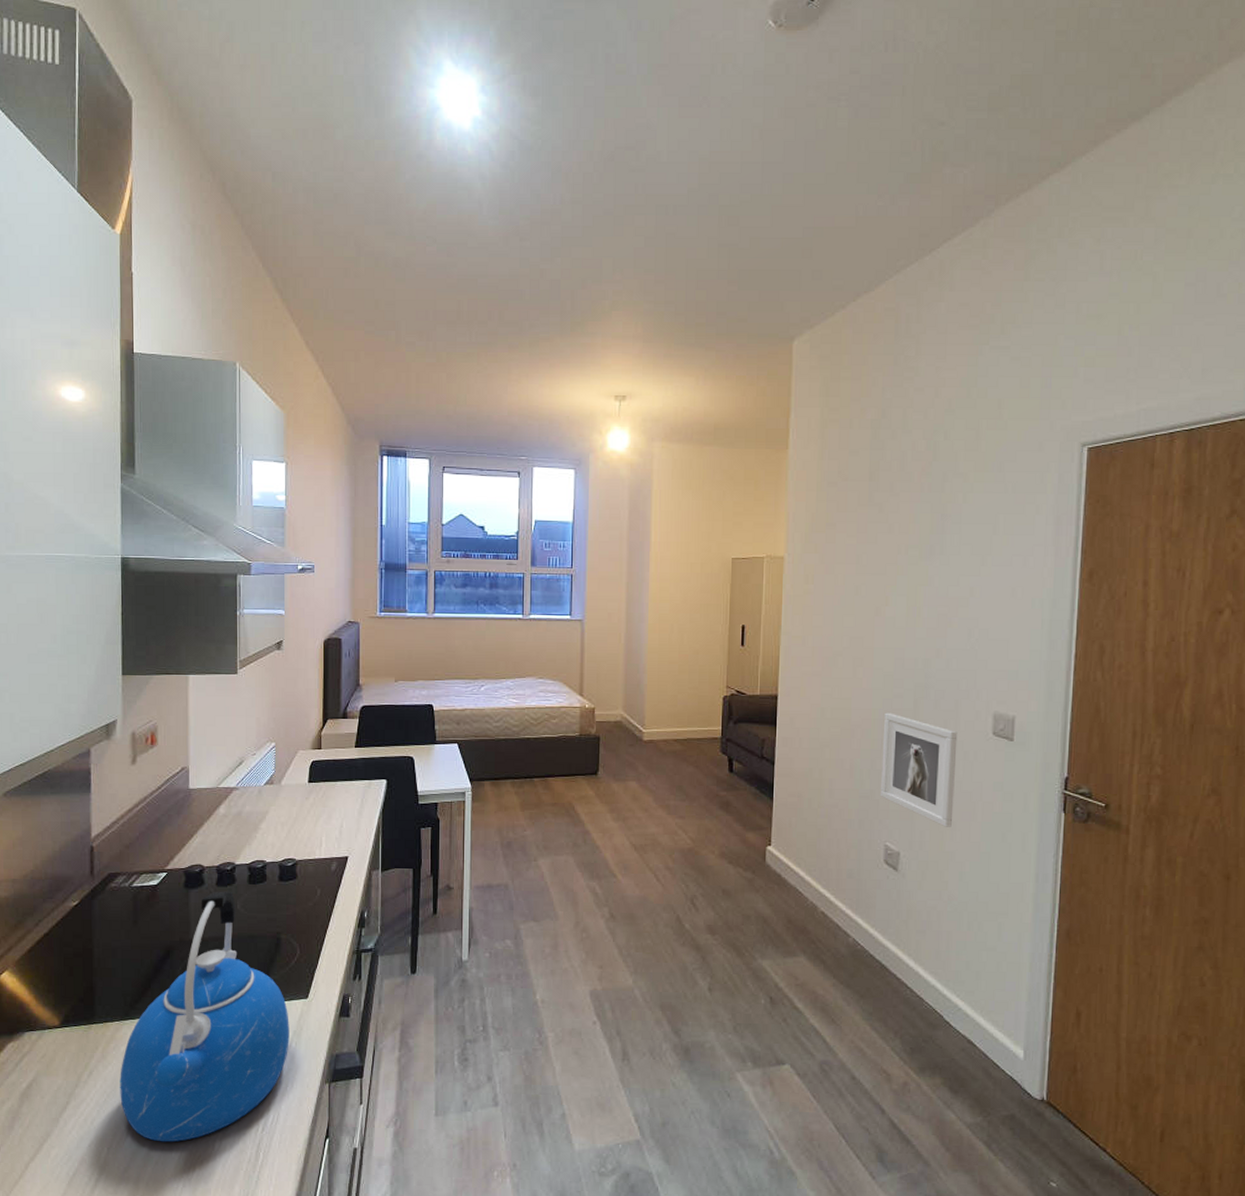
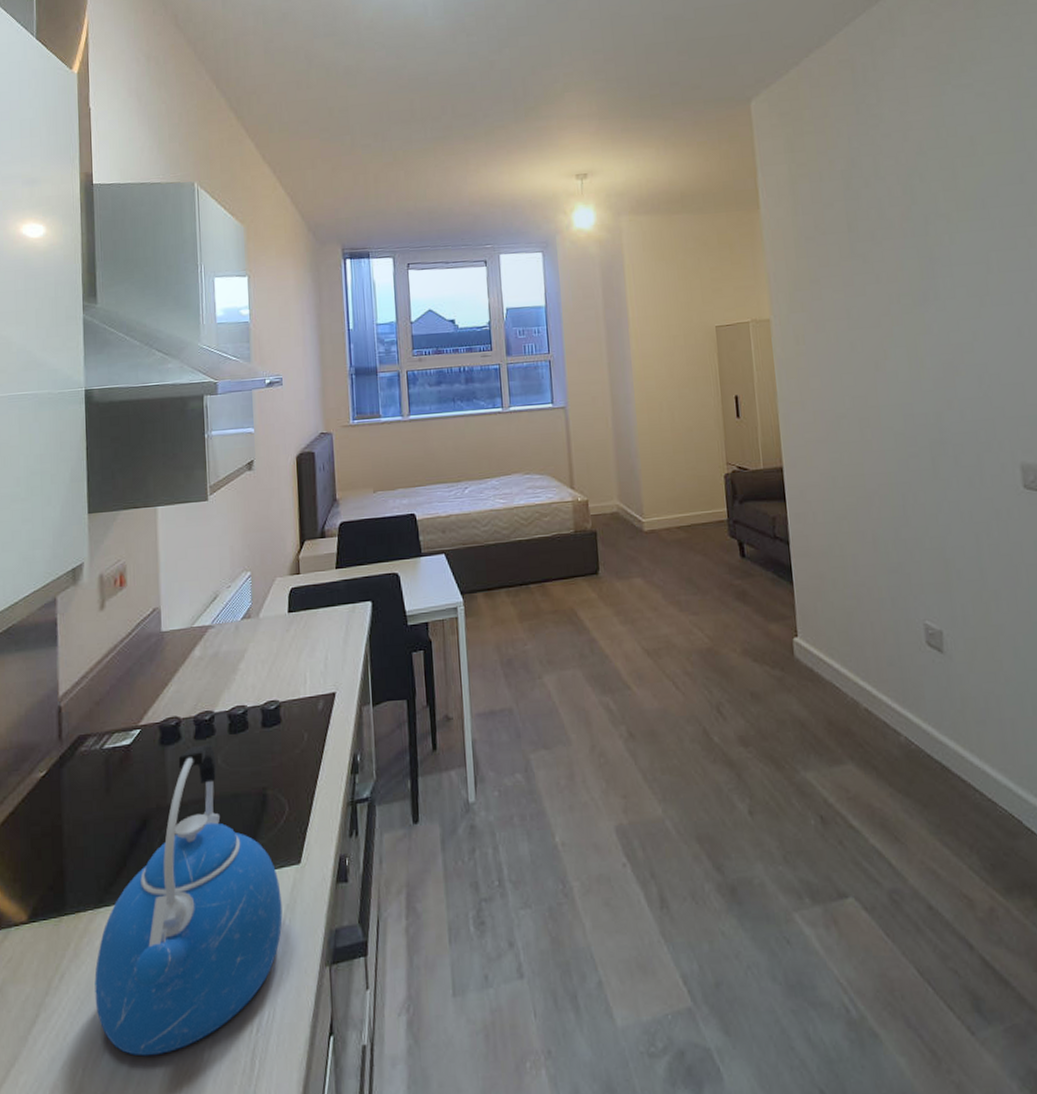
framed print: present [881,712,958,827] -> none [902,474,995,597]

